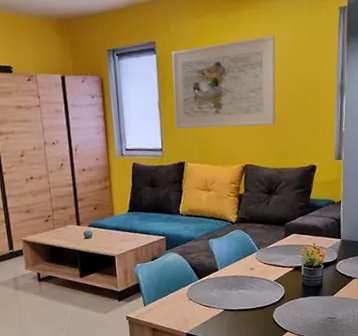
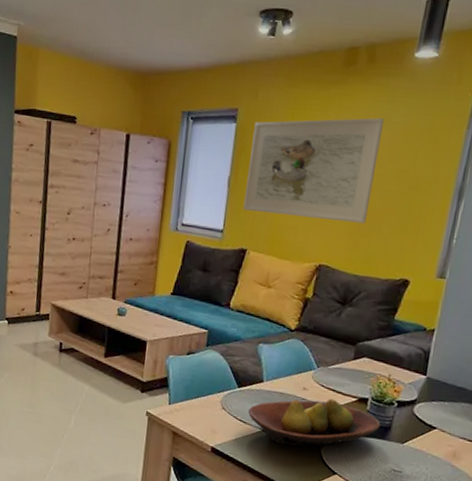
fruit bowl: none [211,272,314,318] -> present [248,398,381,447]

